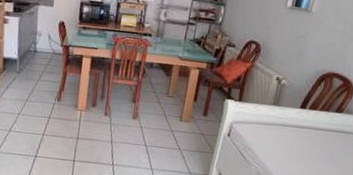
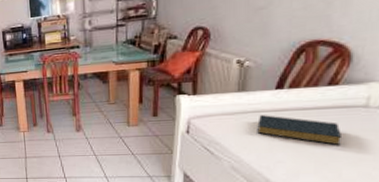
hardback book: none [281,129,339,165] -> present [257,115,341,146]

